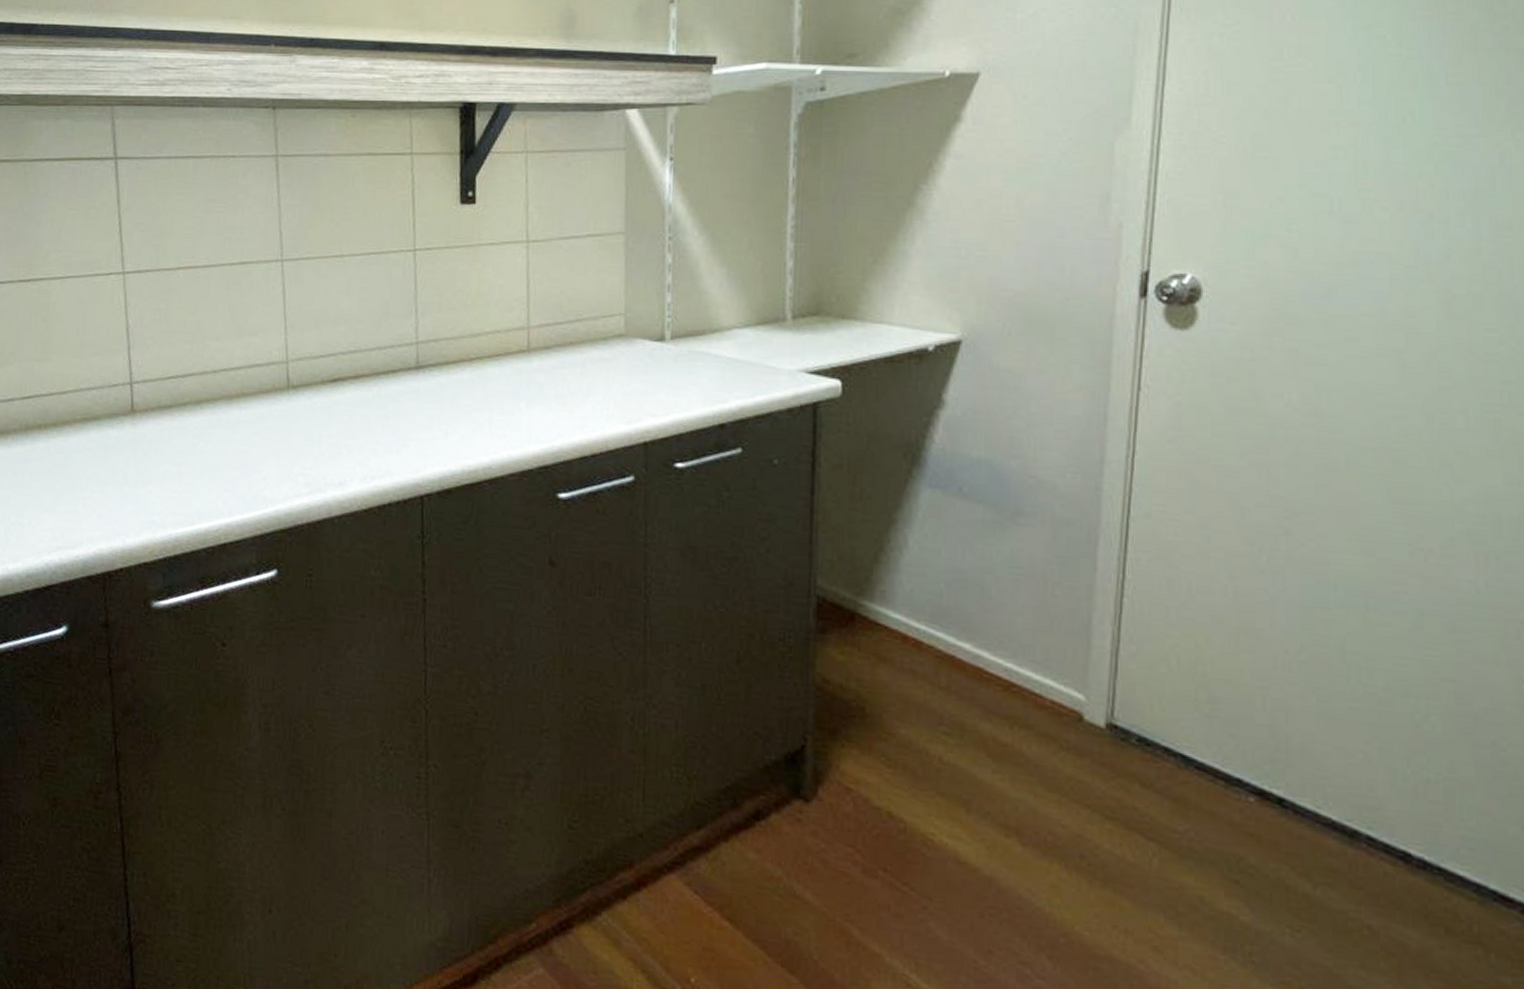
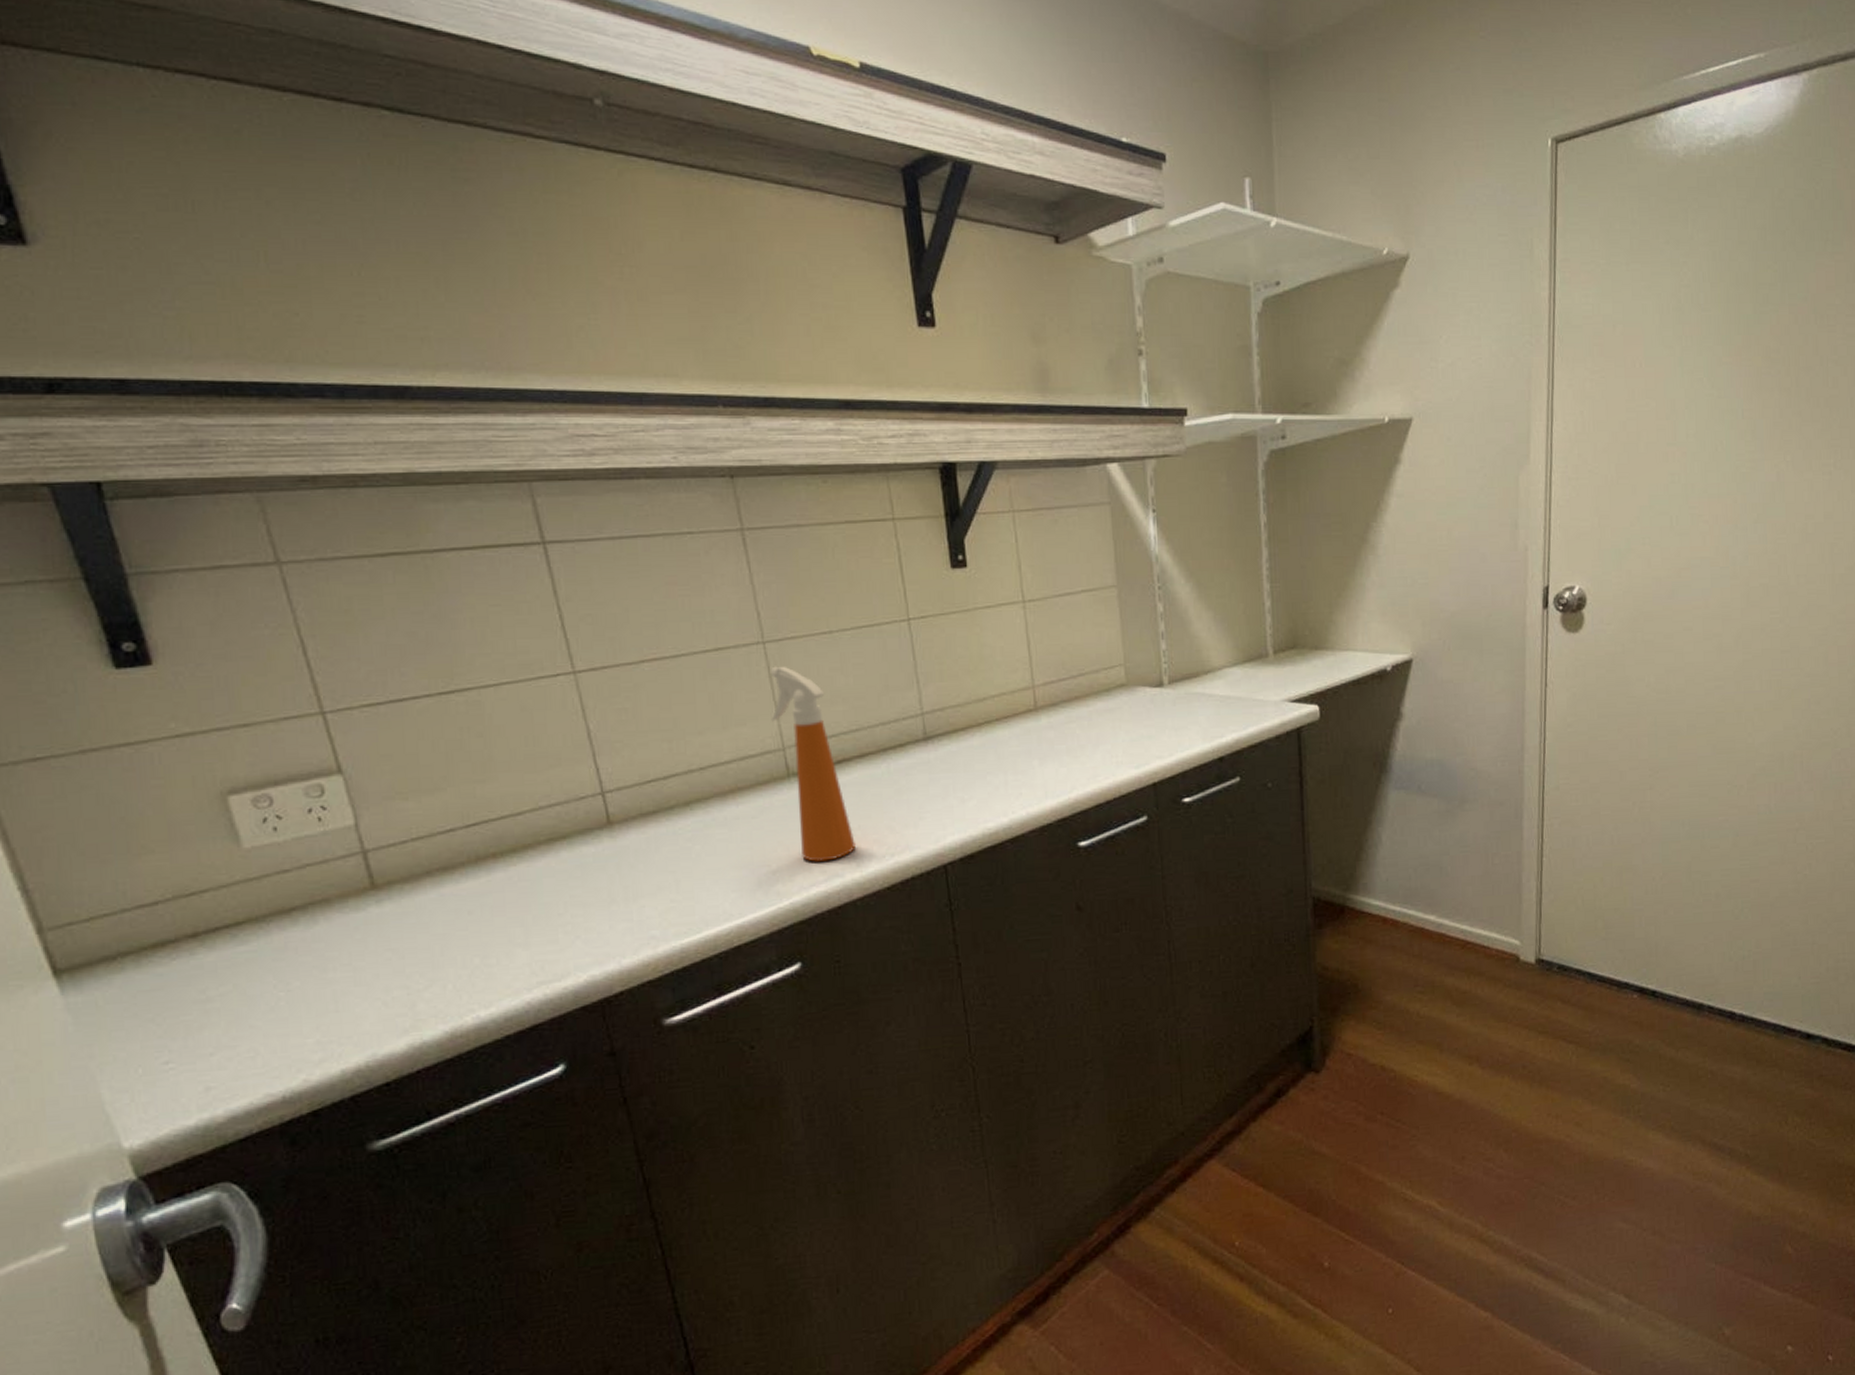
spray bottle: none [279,283,340,475] -> present [770,666,856,862]

